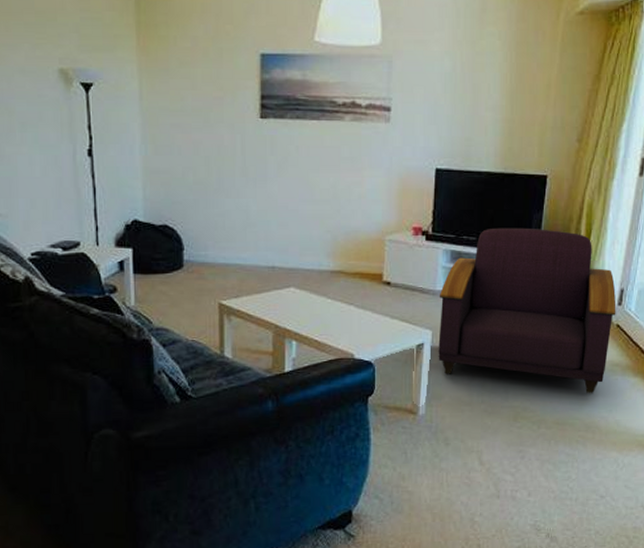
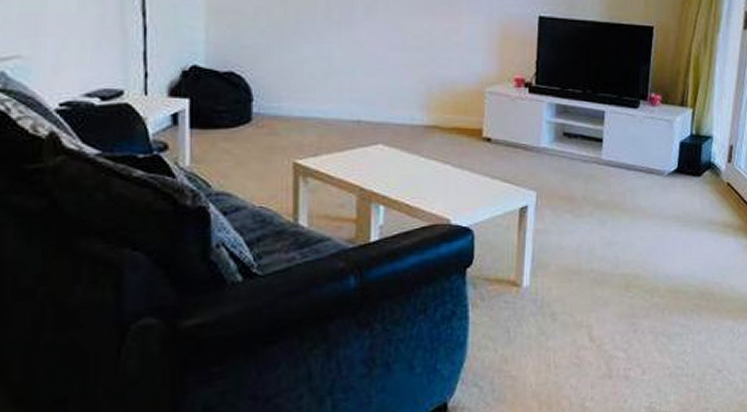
armchair: present [438,227,617,394] -> none [543,80,726,258]

